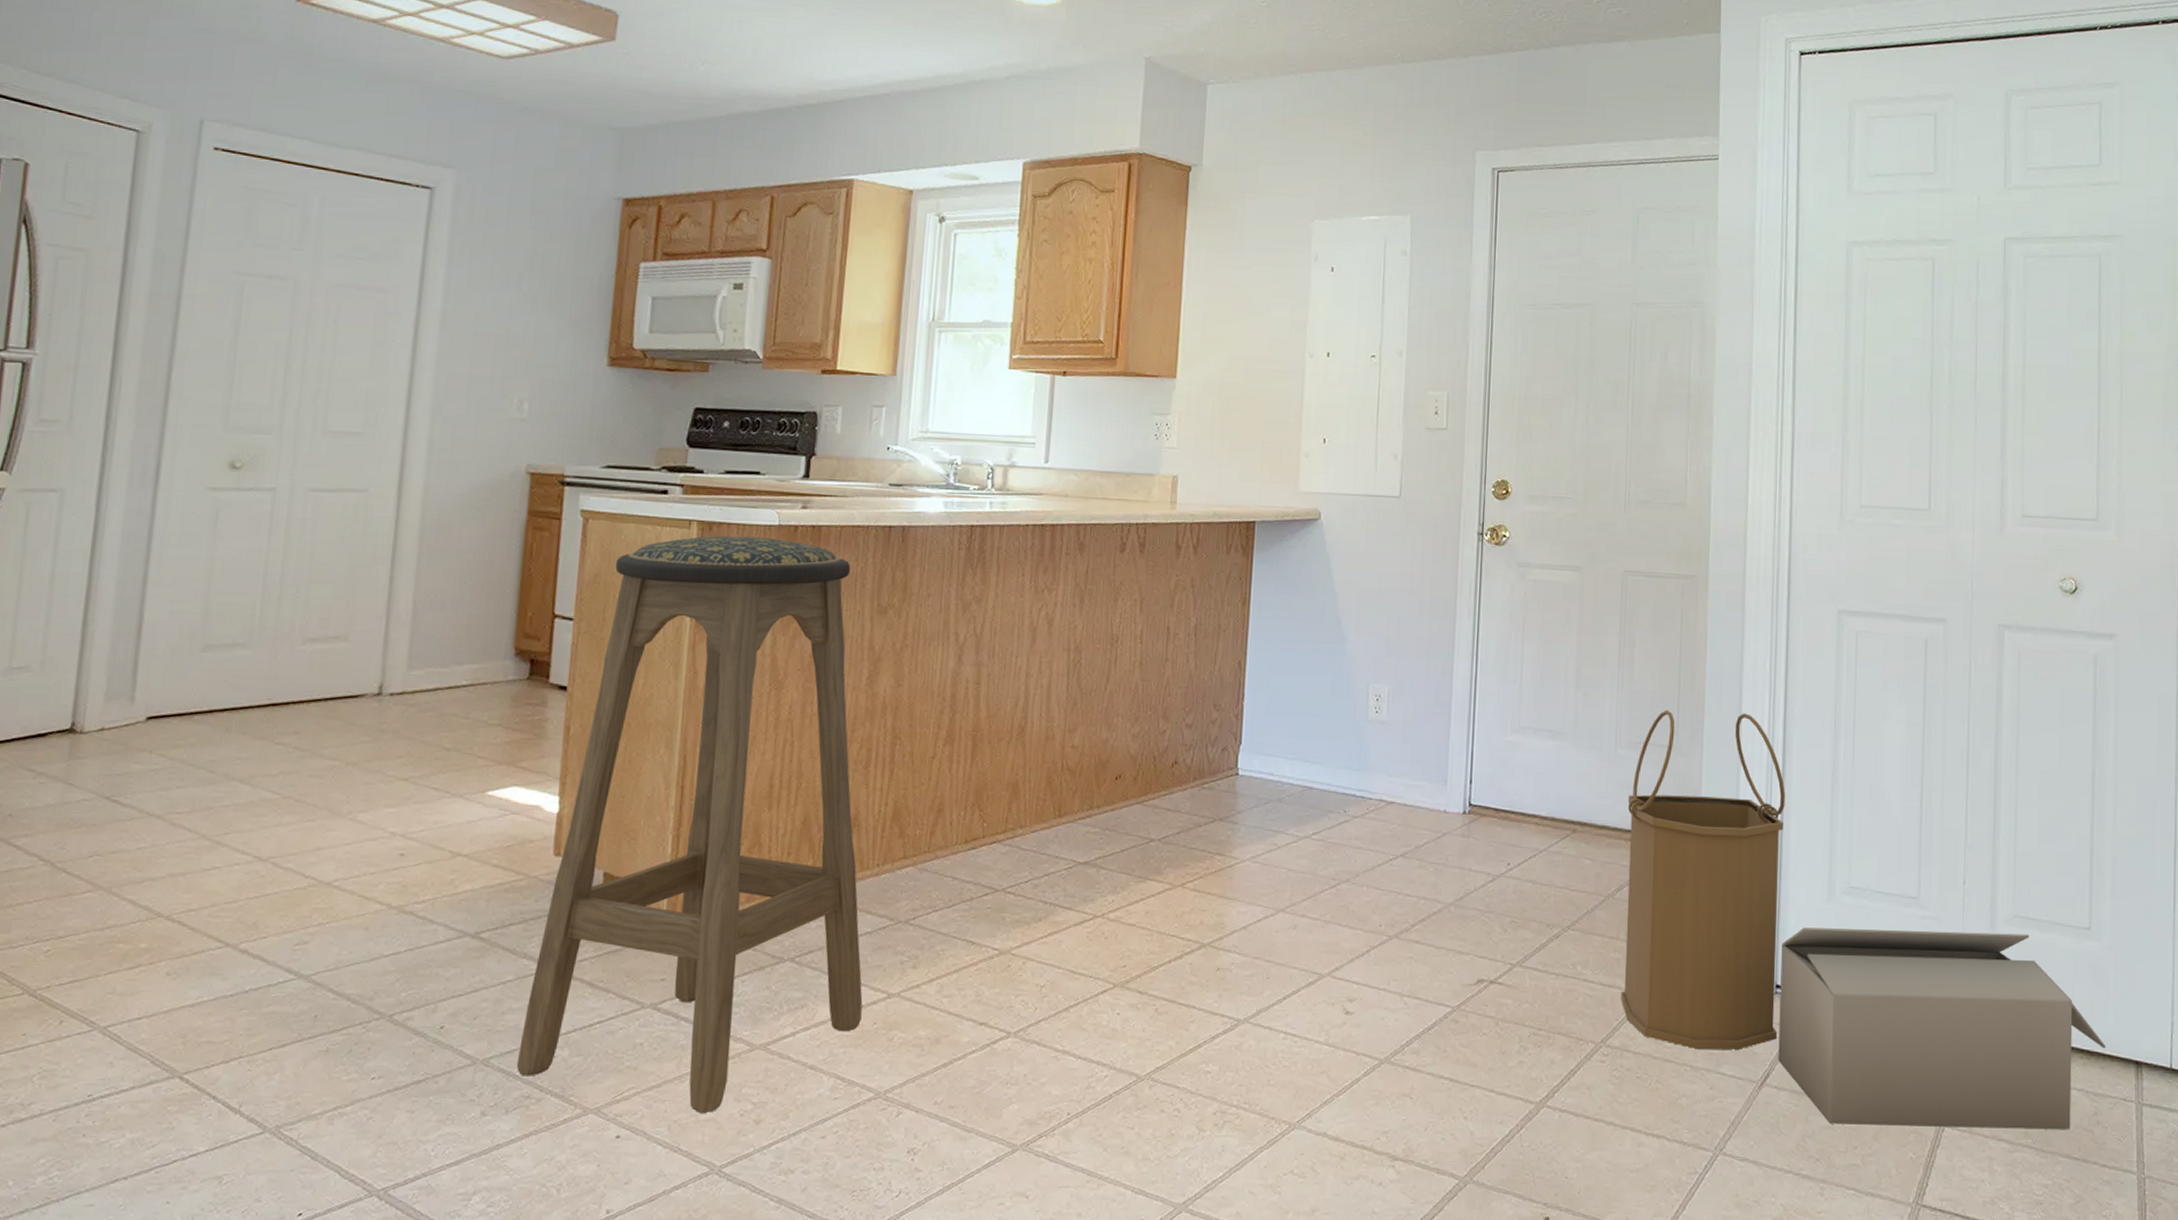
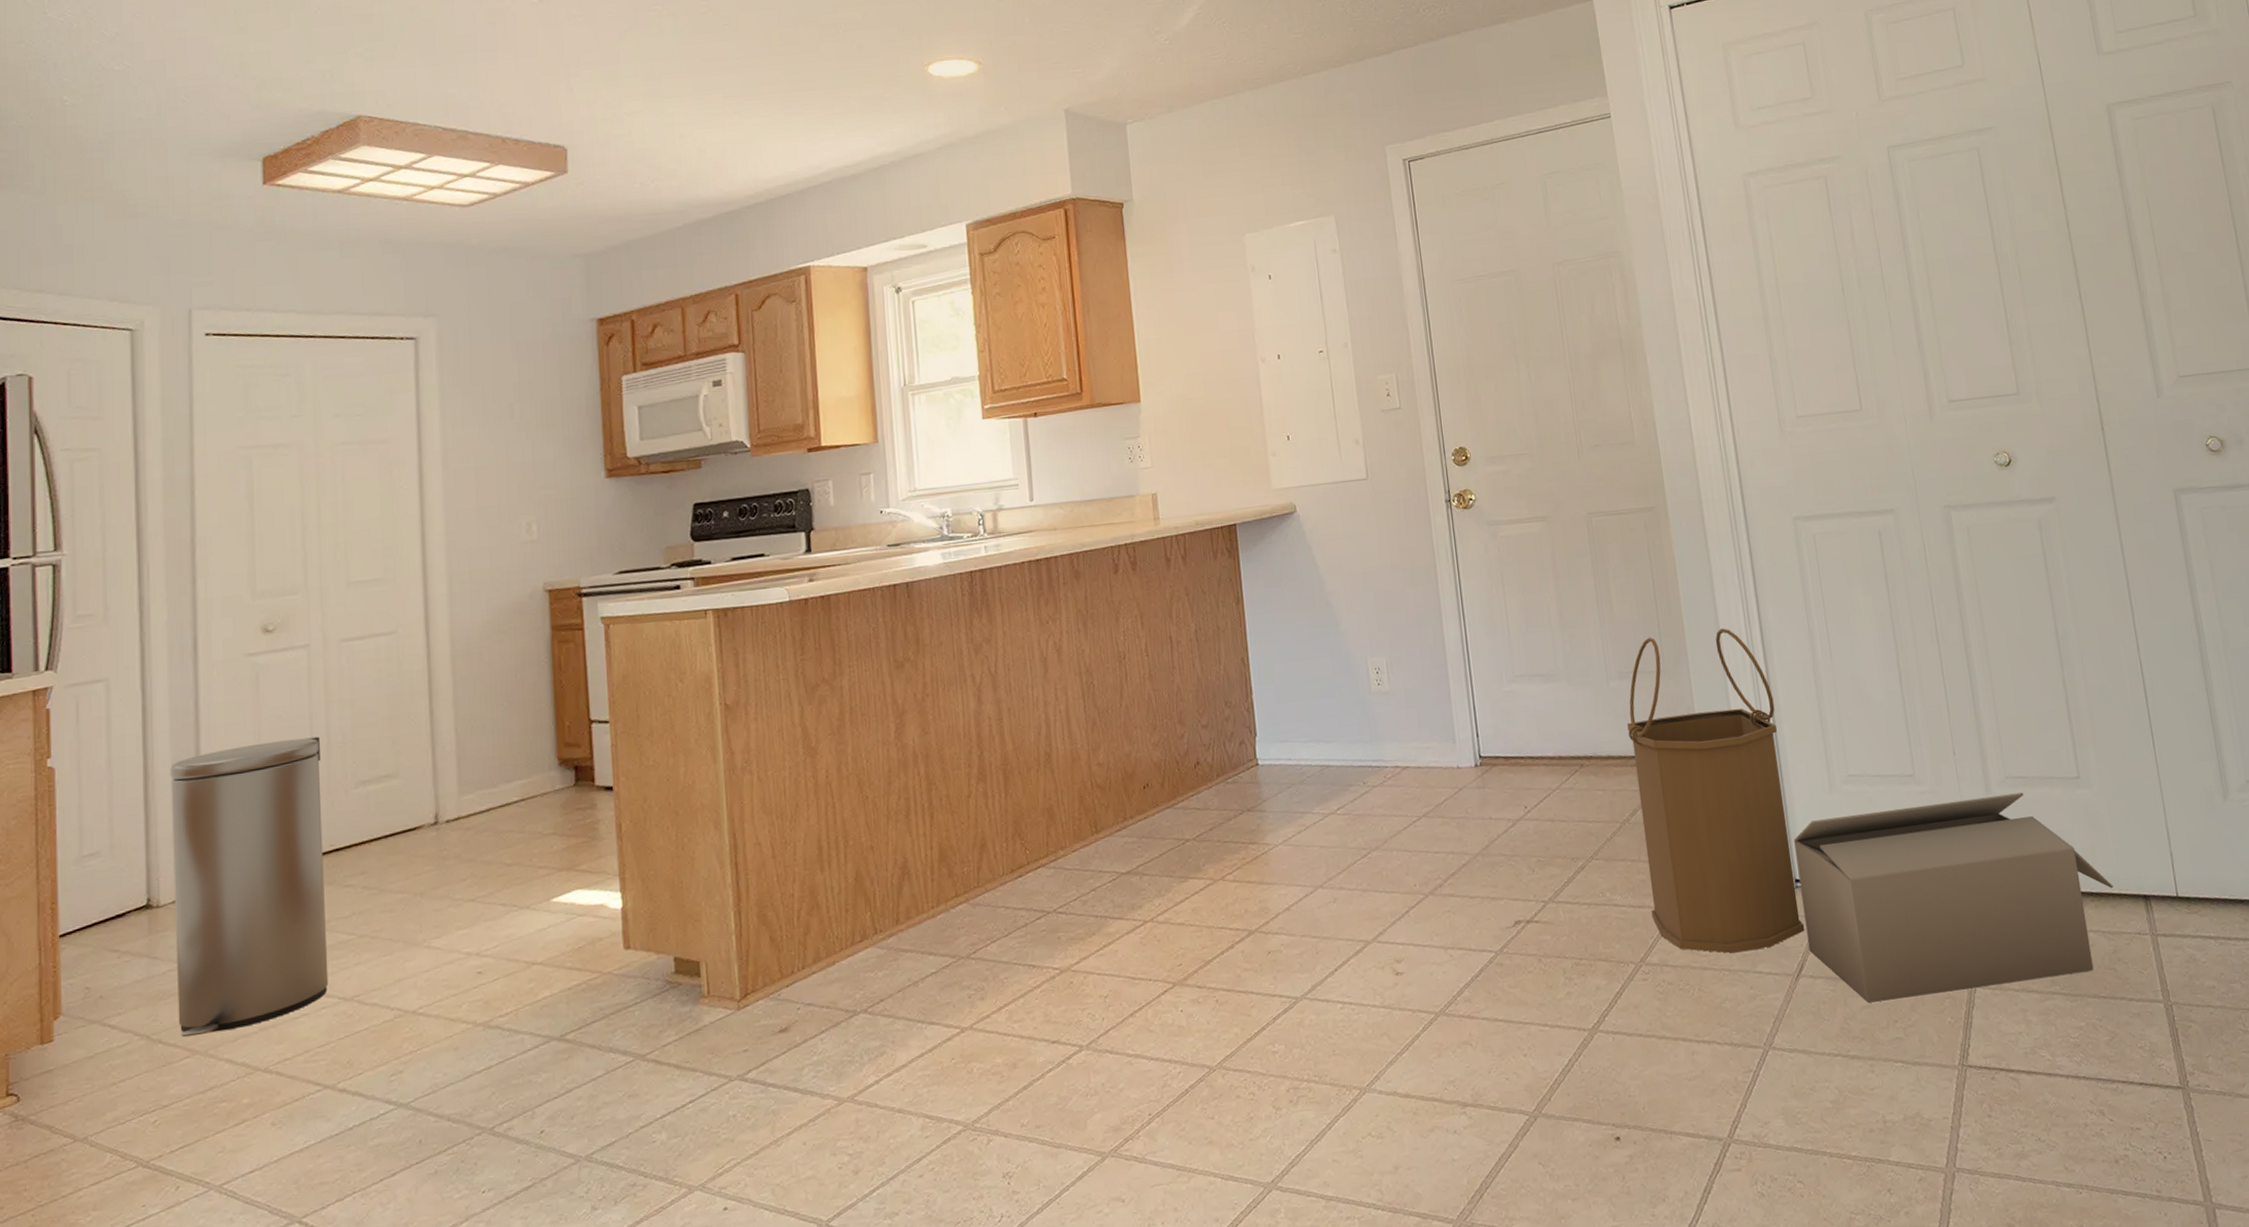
pedal bin: none [86,582,272,871] -> present [170,736,329,1038]
stool: present [516,535,863,1114] -> none [618,613,940,1173]

